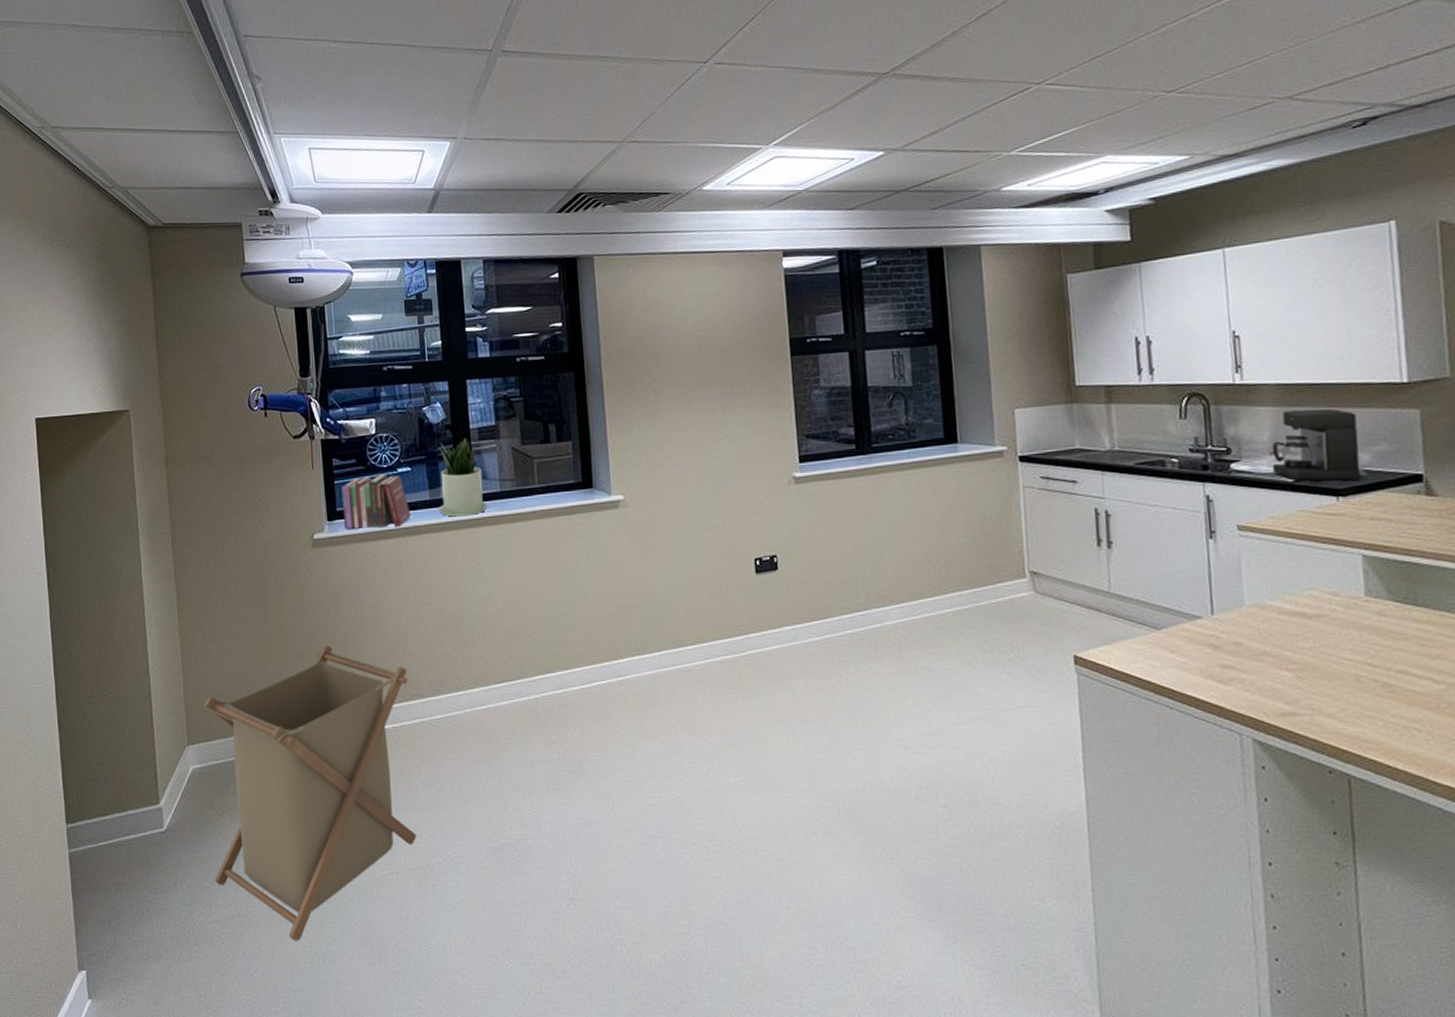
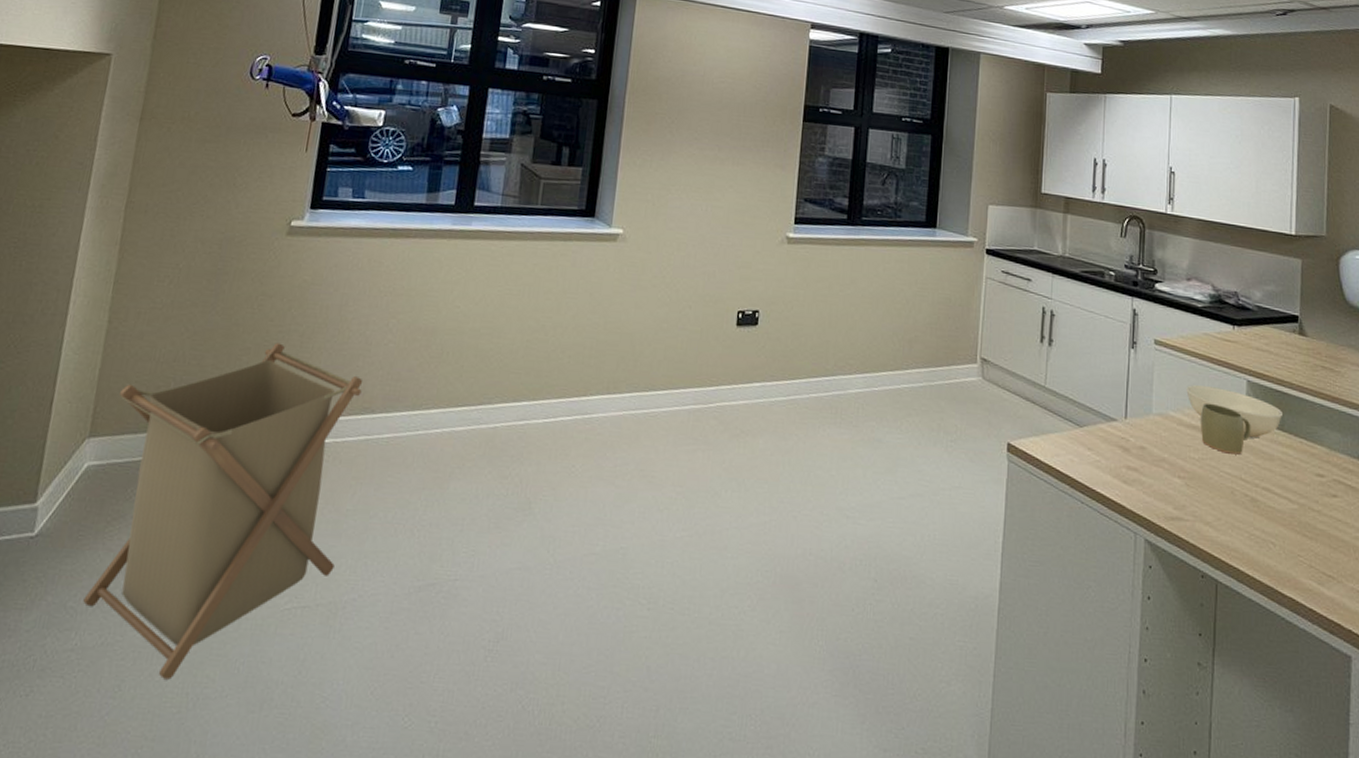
books: present [341,473,411,529] -> none [327,168,403,228]
planter: present [439,437,488,517] -> none [432,146,487,227]
coffee maker: present [1271,408,1361,481] -> none [1187,243,1254,313]
bowl: none [1284,567,1415,618] -> present [1186,385,1284,438]
mug: none [1305,585,1375,638] -> present [1200,403,1251,455]

